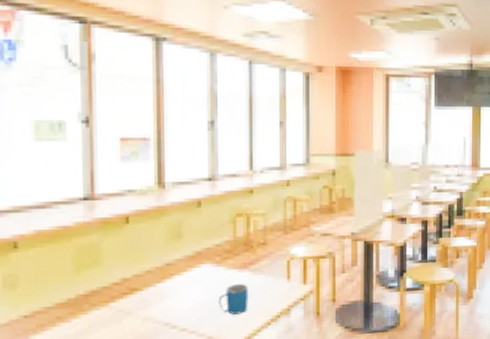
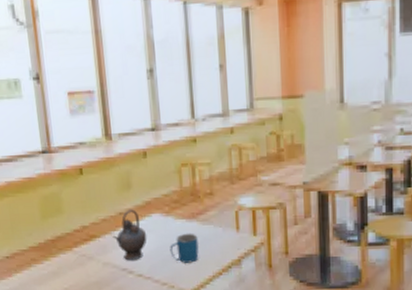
teapot: none [156,260,195,315] -> present [112,209,147,261]

